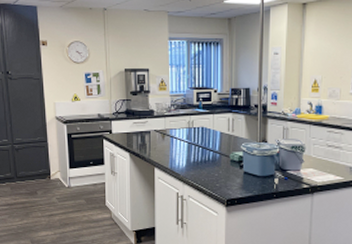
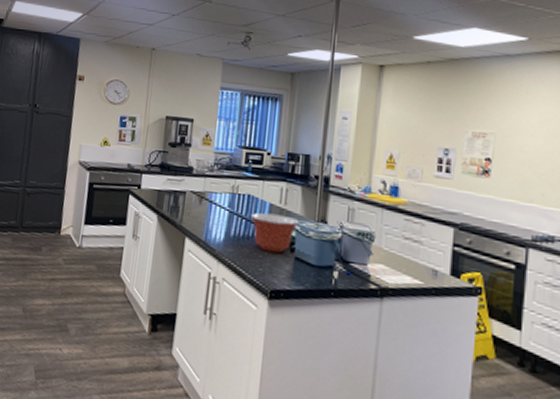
mixing bowl: none [205,140,245,171] -> present [250,212,299,253]

